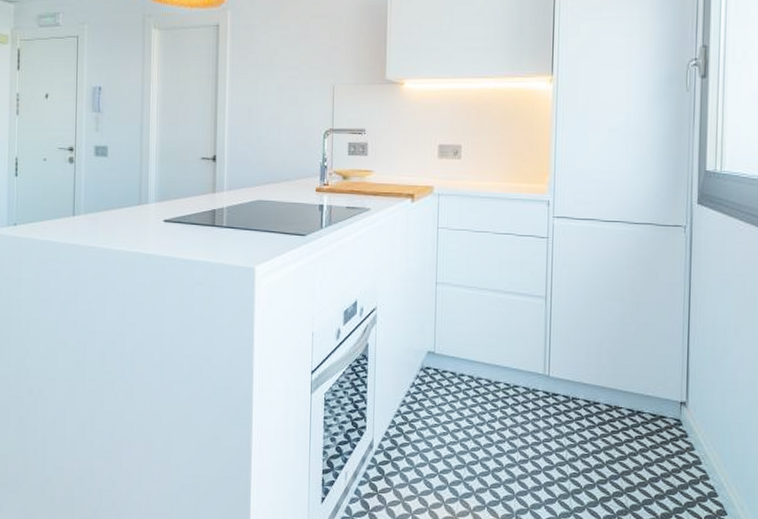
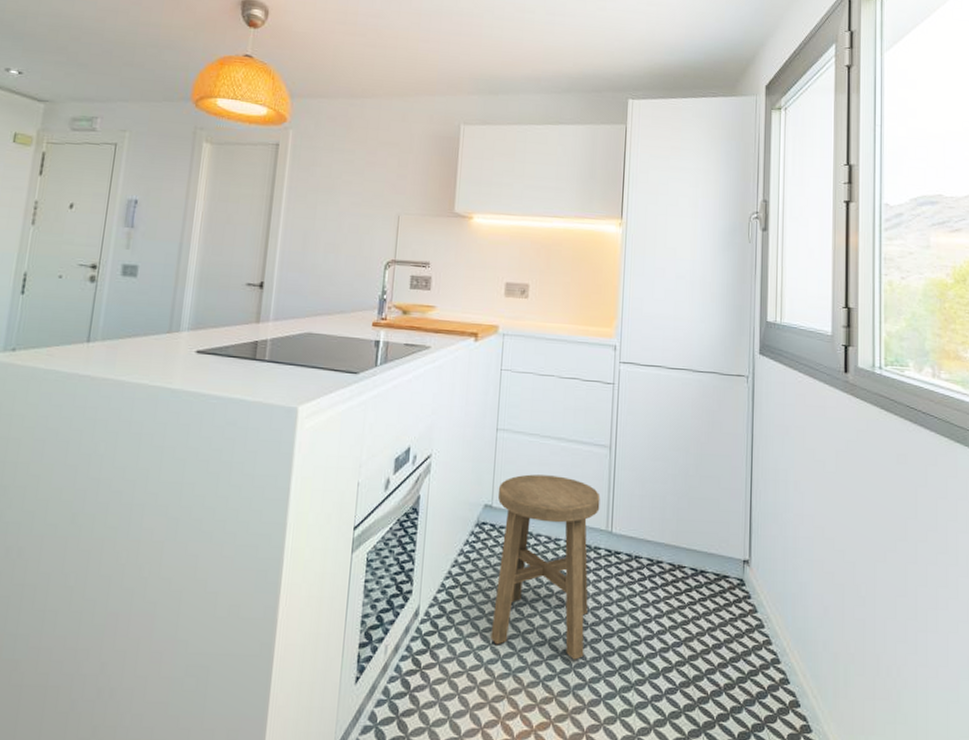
stool: none [438,324,537,489] -> present [491,474,600,660]

